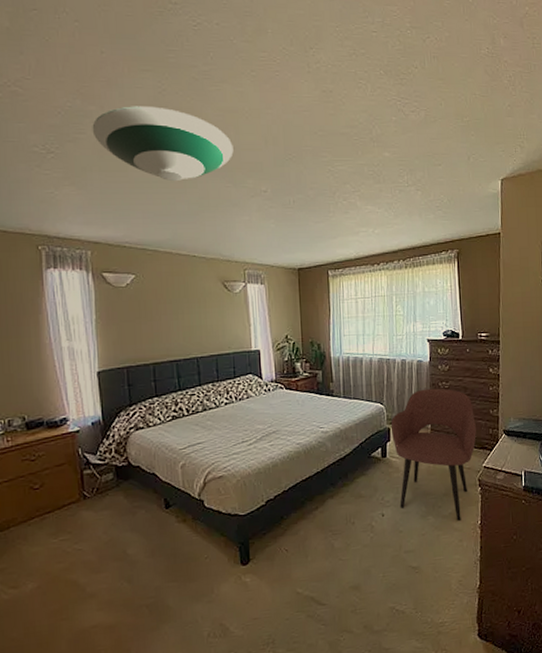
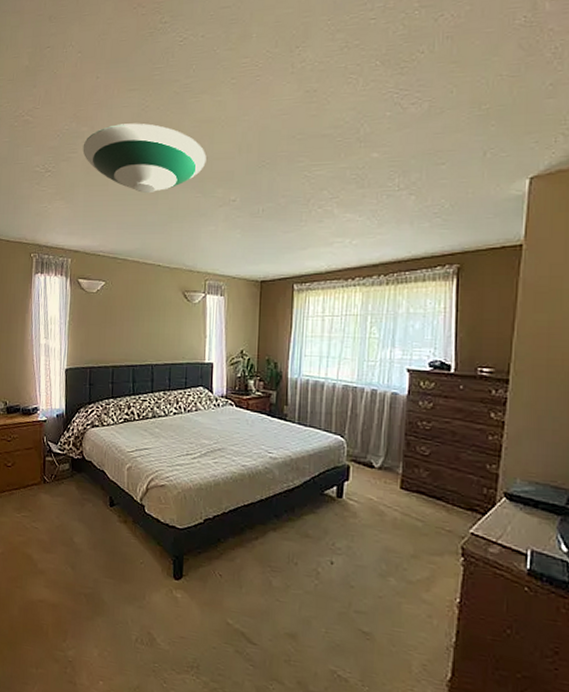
armchair: present [390,388,476,521] -> none [351,426,464,592]

